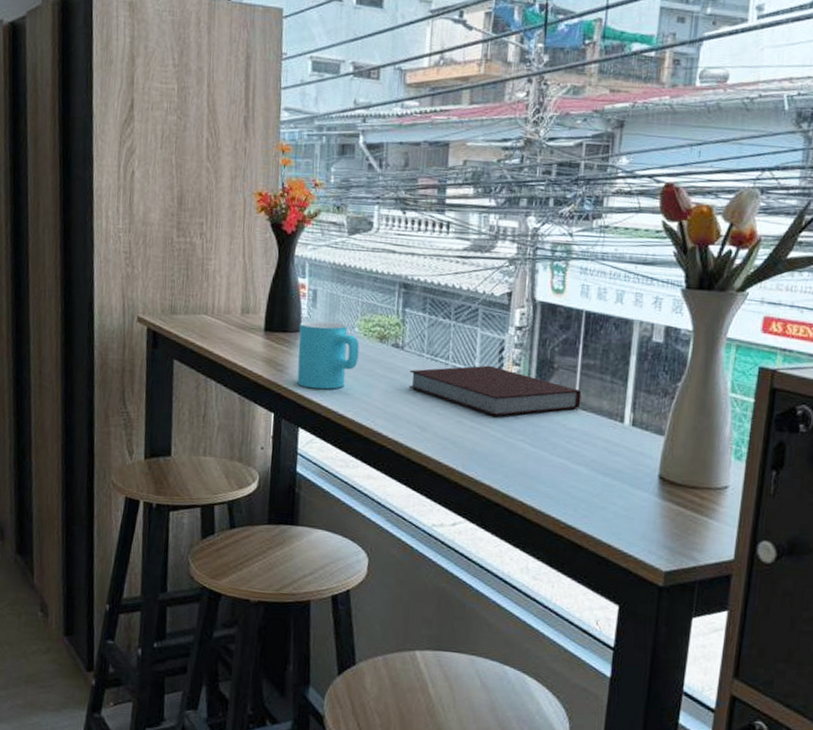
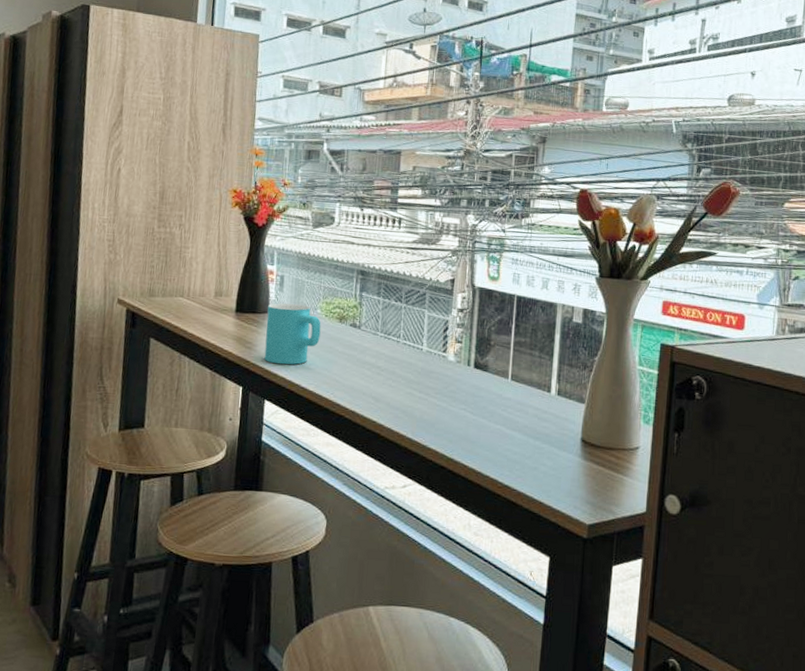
notebook: present [408,365,582,417] -> none [364,342,515,388]

